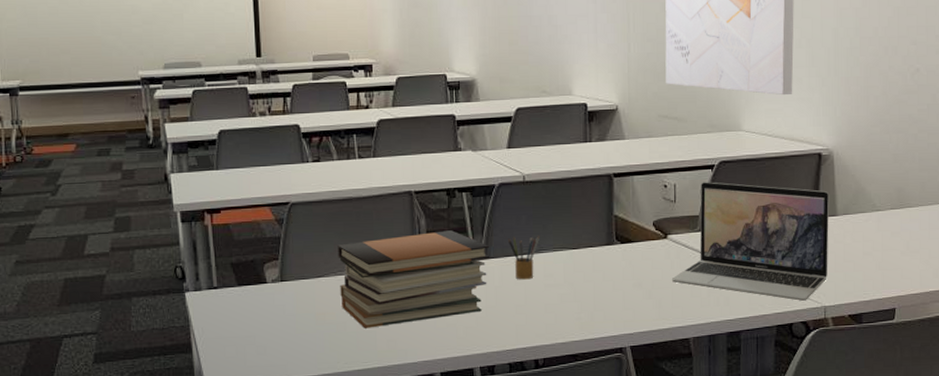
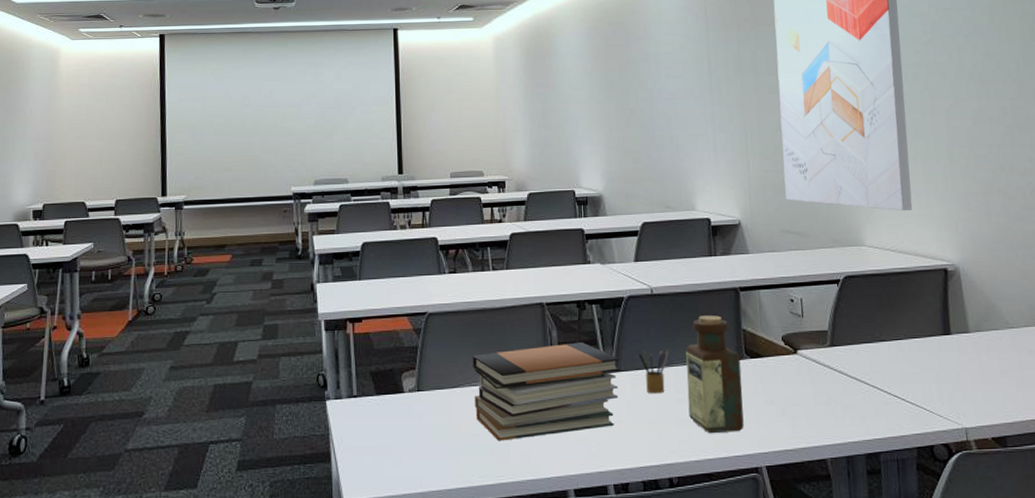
bottle: none [556,202,611,317] -> present [686,315,744,434]
laptop: present [672,182,830,302] -> none [805,296,966,423]

